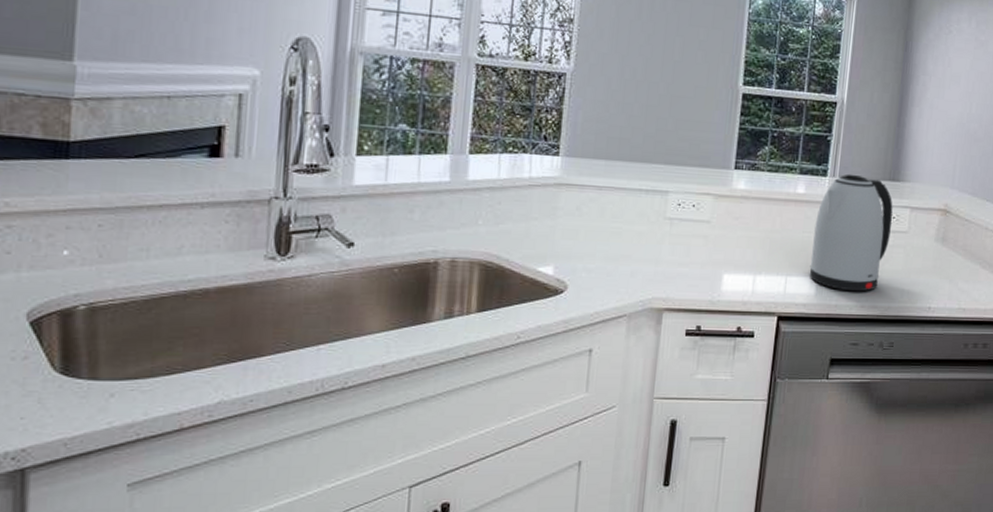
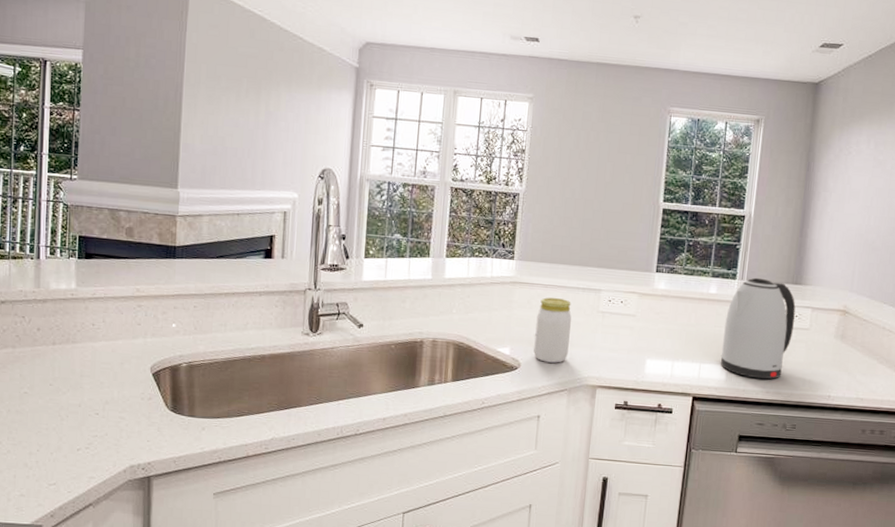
jar: none [584,202,632,283] -> present [534,297,572,363]

